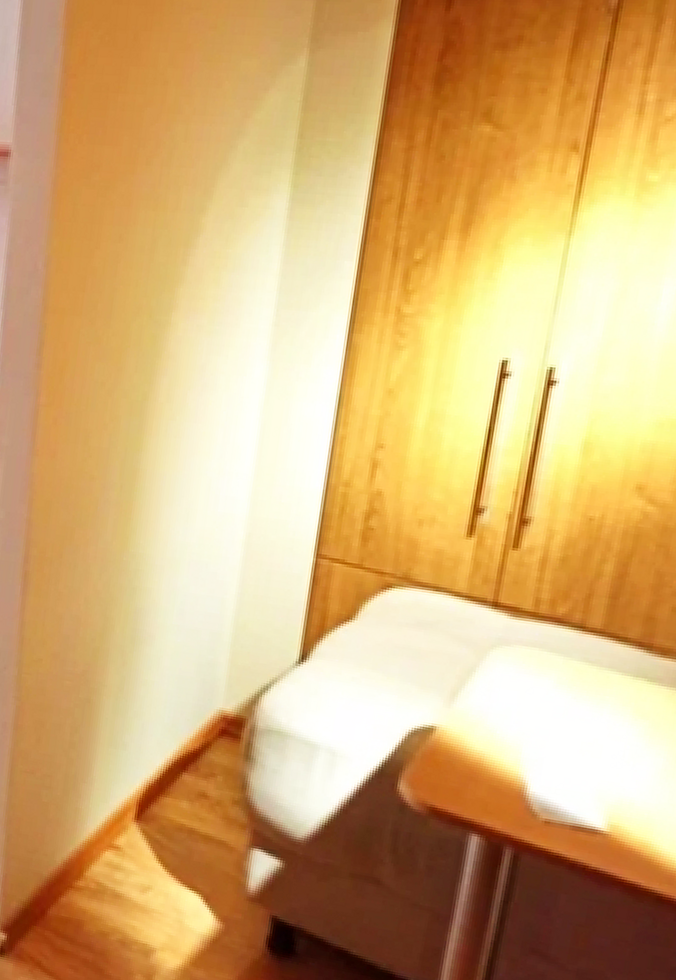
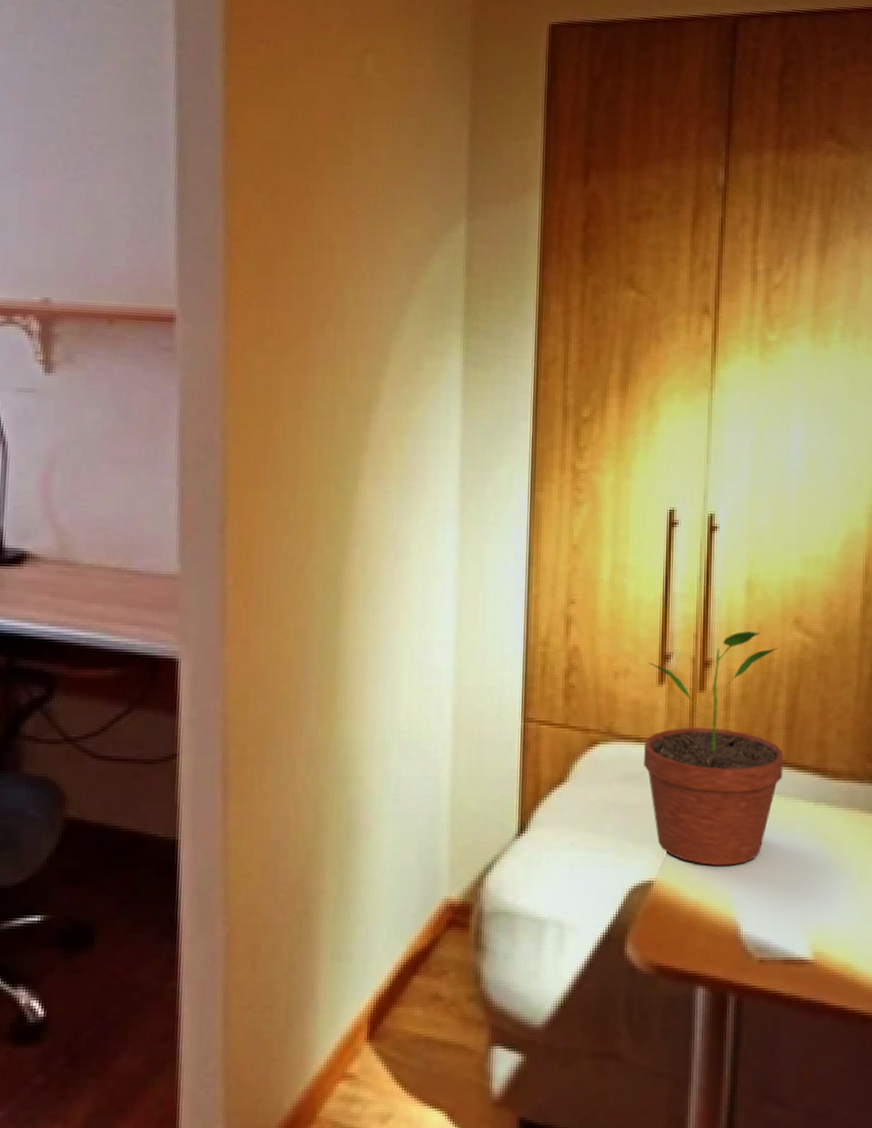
potted plant: none [439,492,612,726] -> present [643,631,783,865]

